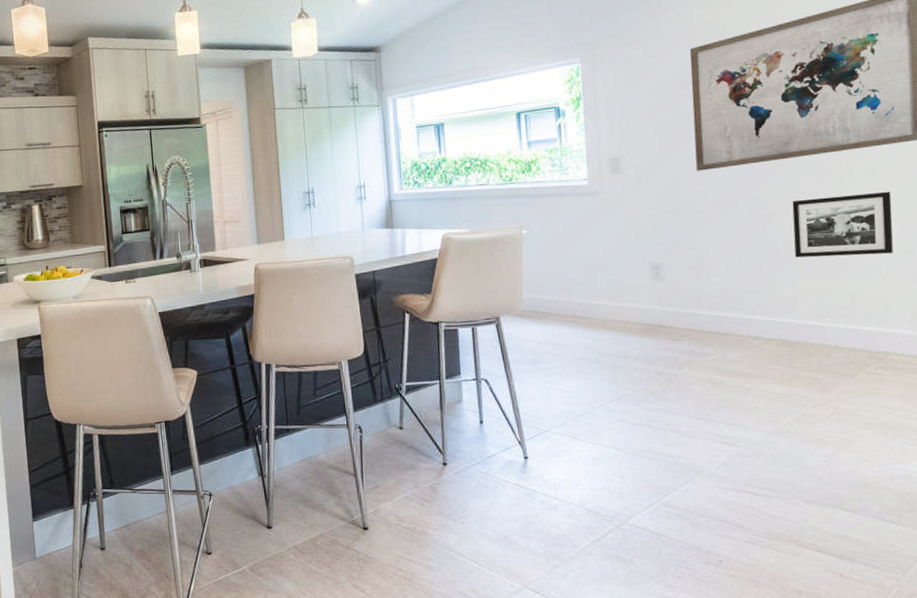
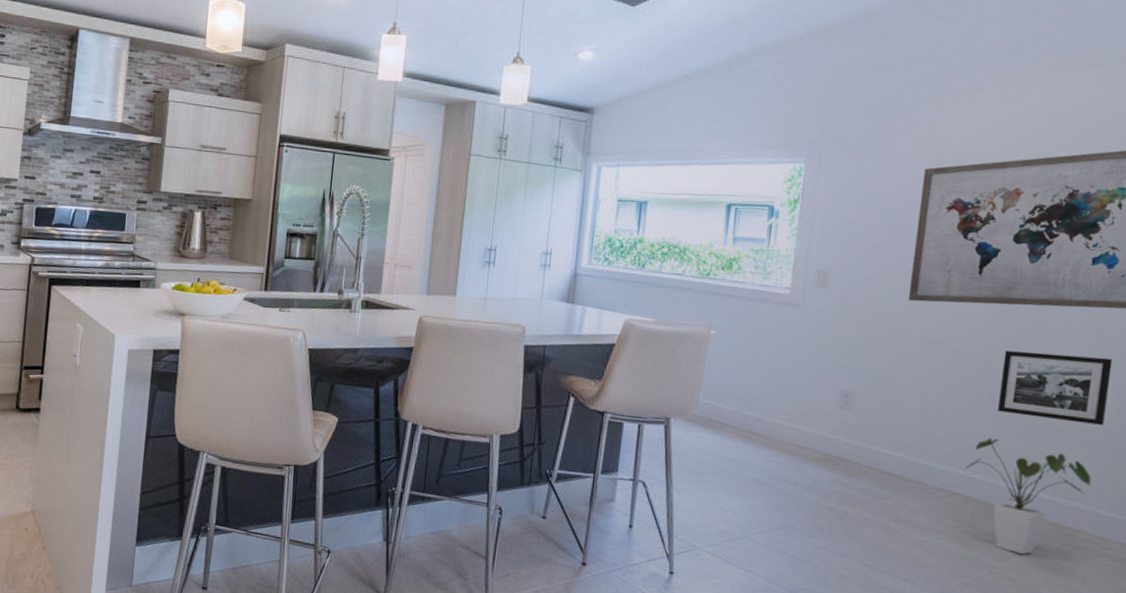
house plant: none [775,282,891,384] -> present [965,437,1091,555]

